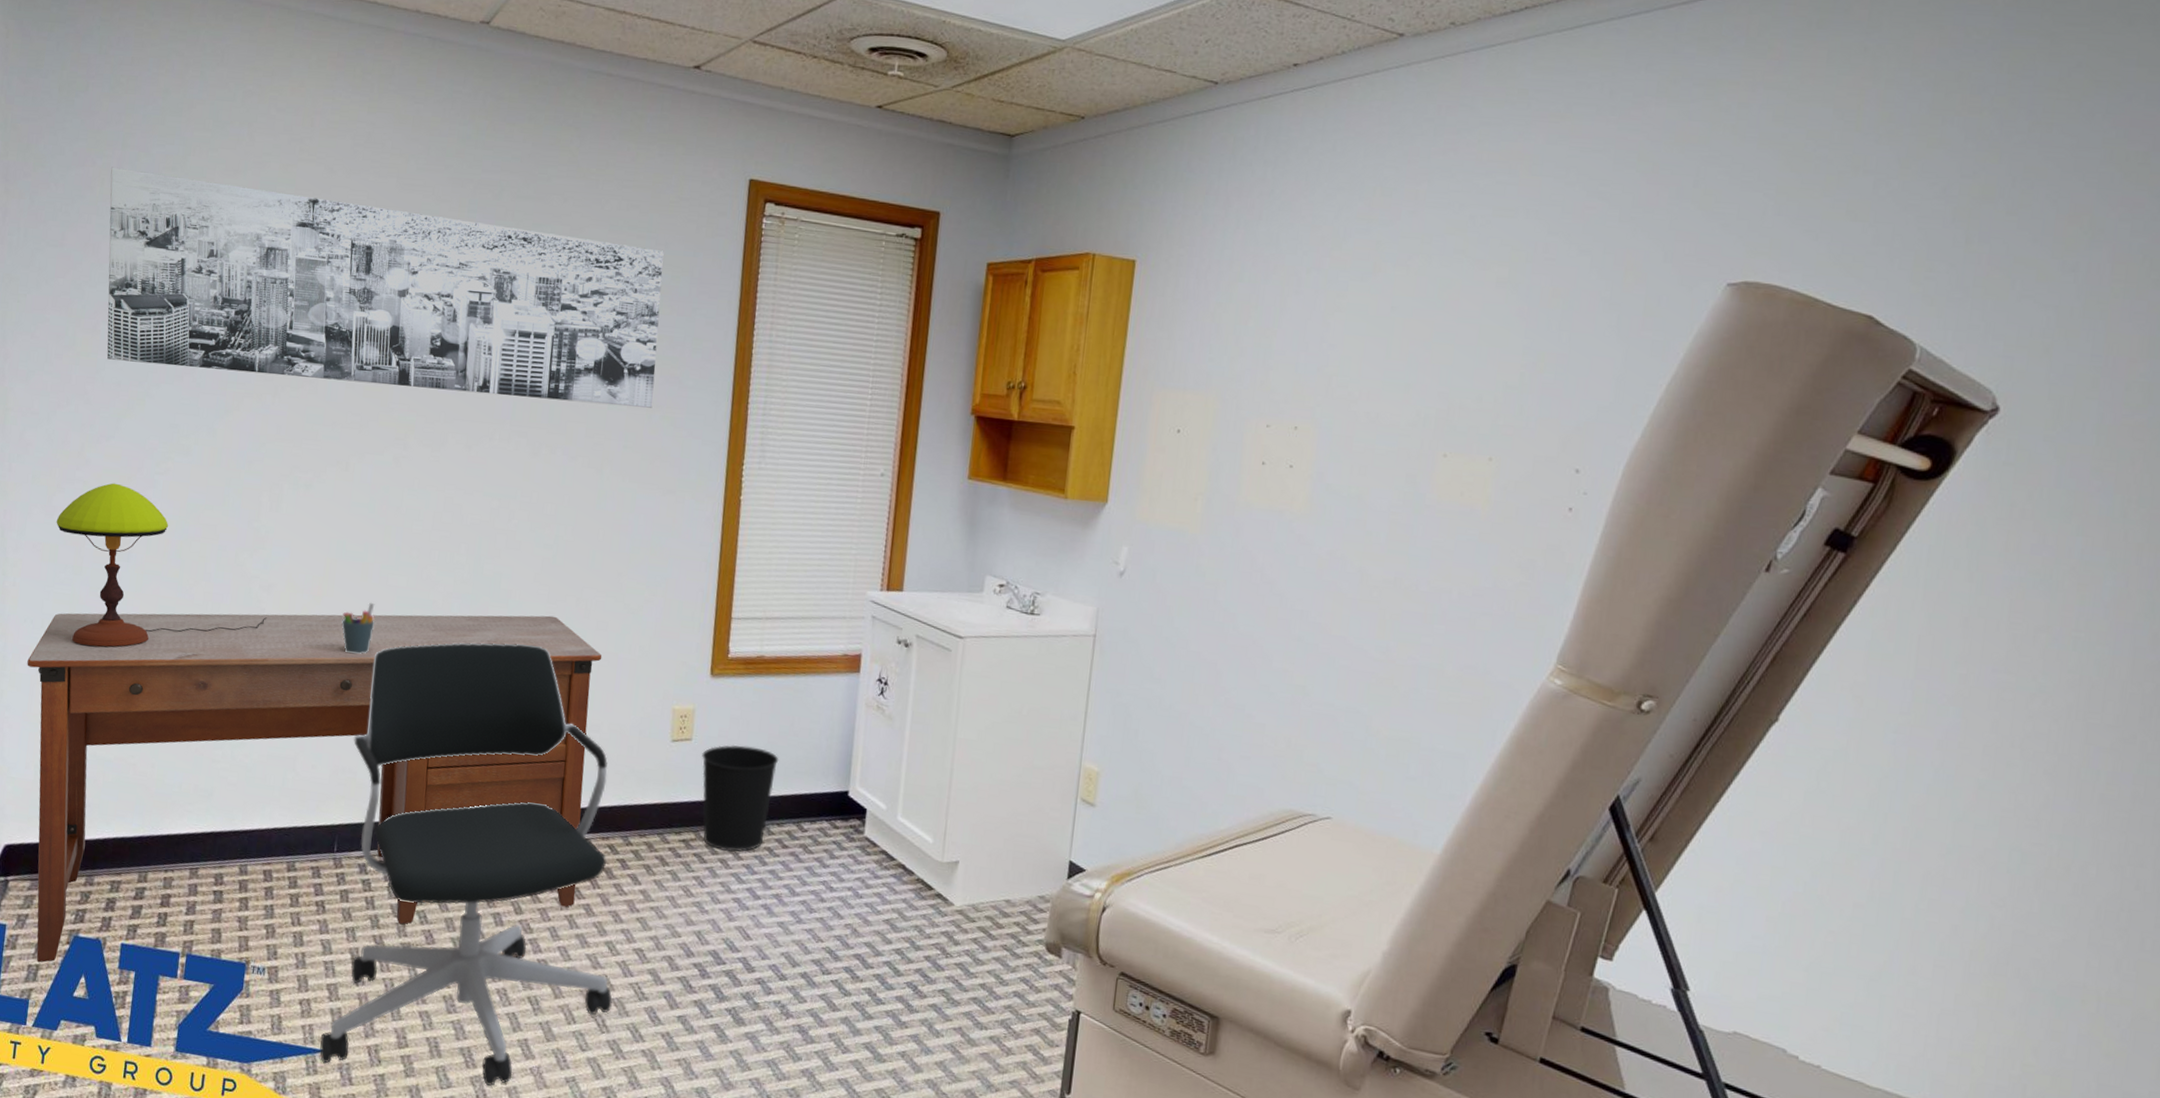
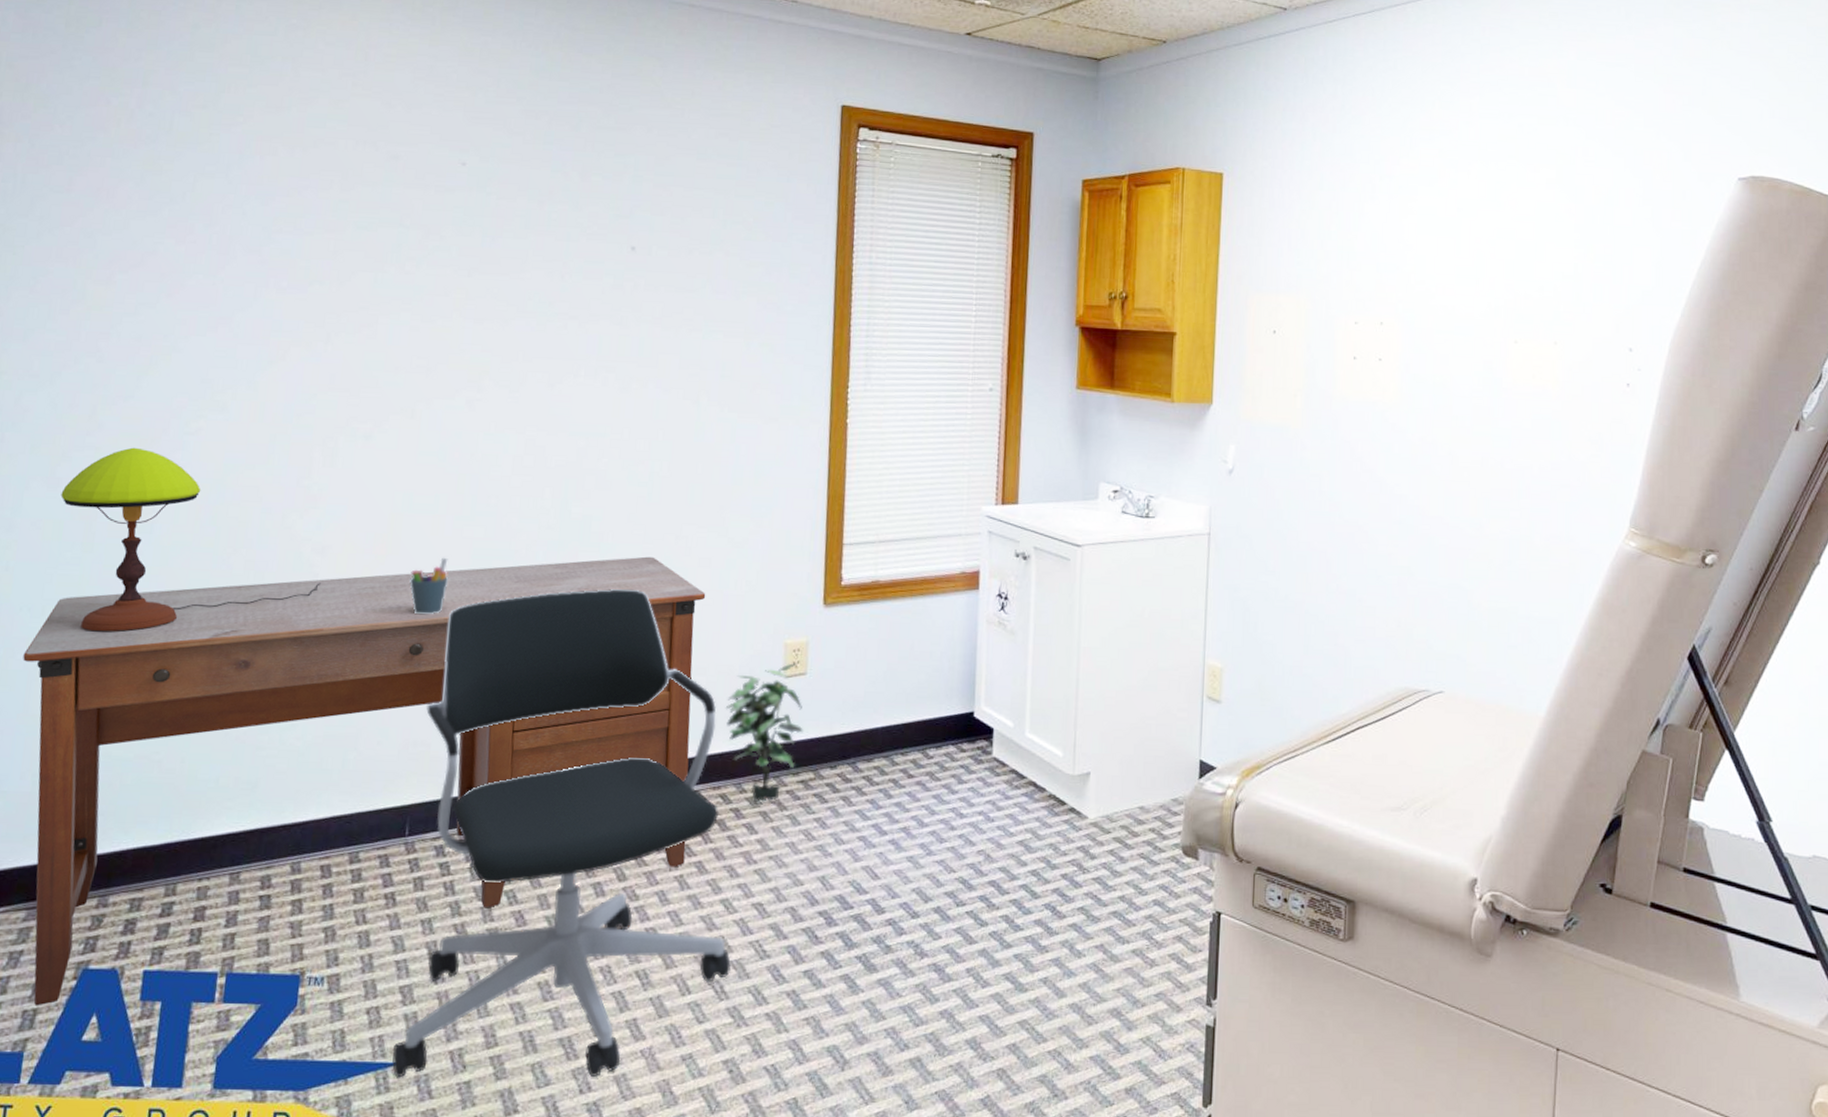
wall art: present [106,167,664,408] -> none [124,106,756,335]
potted plant: none [616,728,687,856] -> present [725,663,803,802]
wastebasket: present [702,744,779,852] -> none [818,675,900,789]

